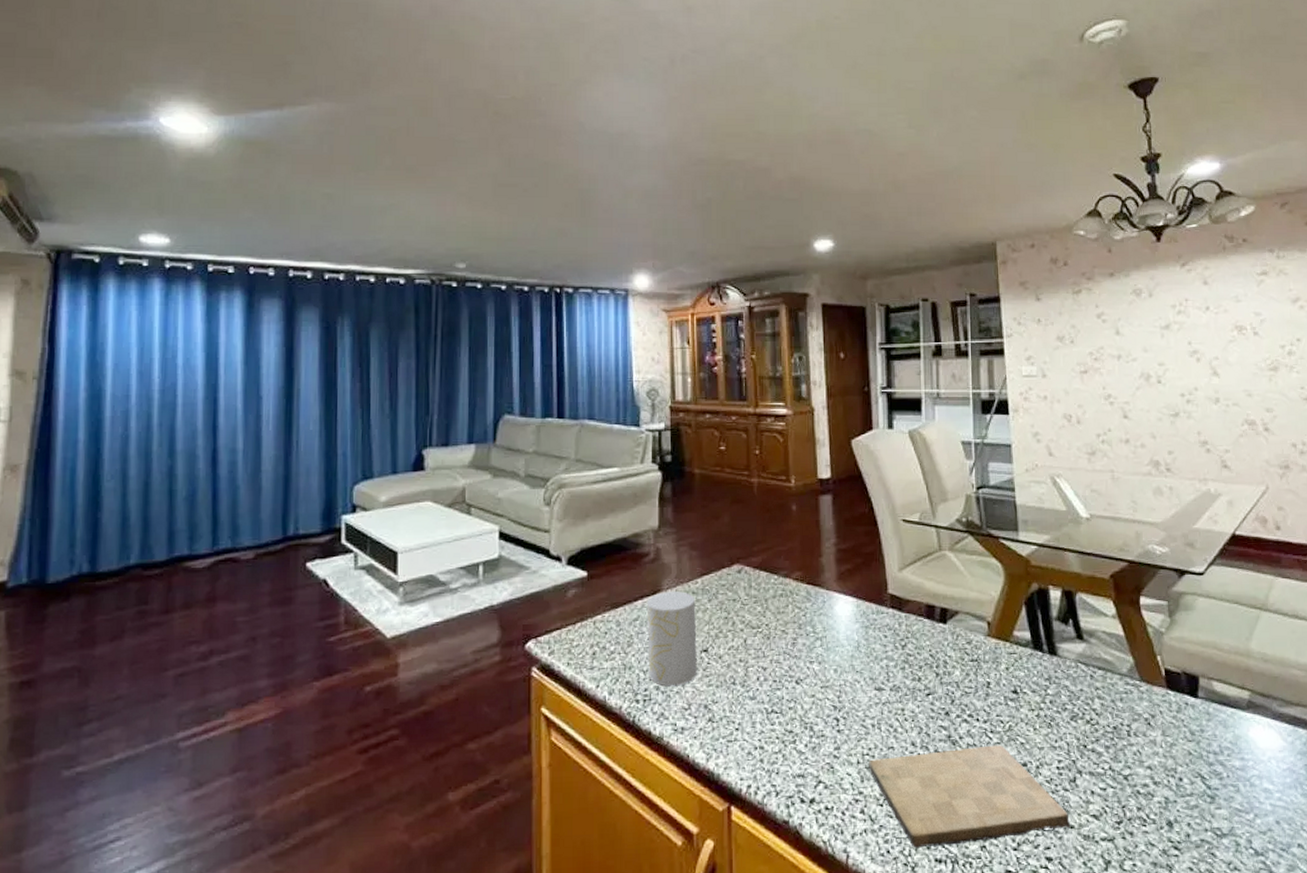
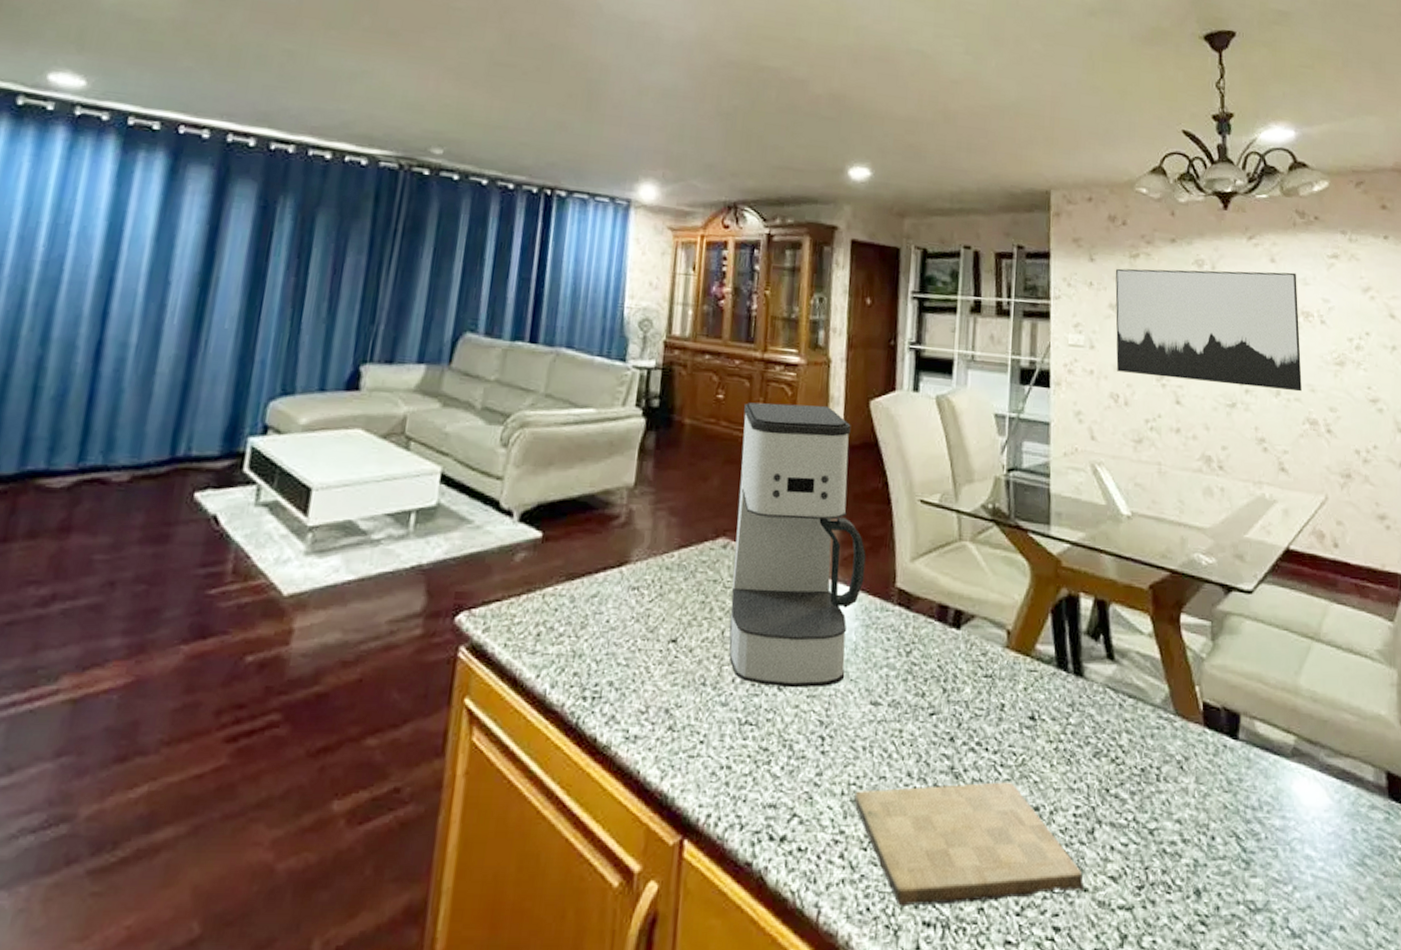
cup: present [647,591,698,687] -> none [602,564,669,683]
coffee maker: none [744,447,860,682] -> present [729,402,866,688]
wall art: none [1060,292,1239,397] -> present [1115,268,1302,392]

